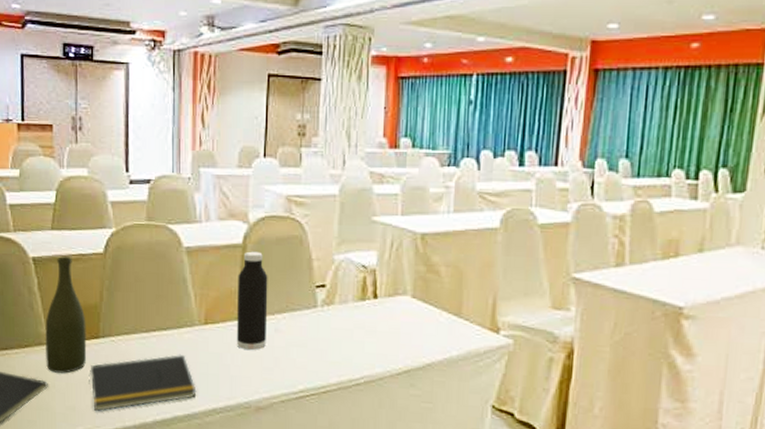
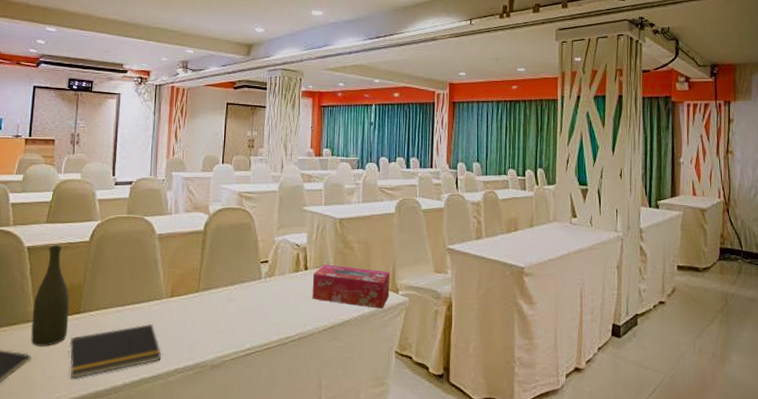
water bottle: present [237,251,268,351] -> none [197,236,223,317]
tissue box: none [382,292,489,352] -> present [312,264,390,309]

